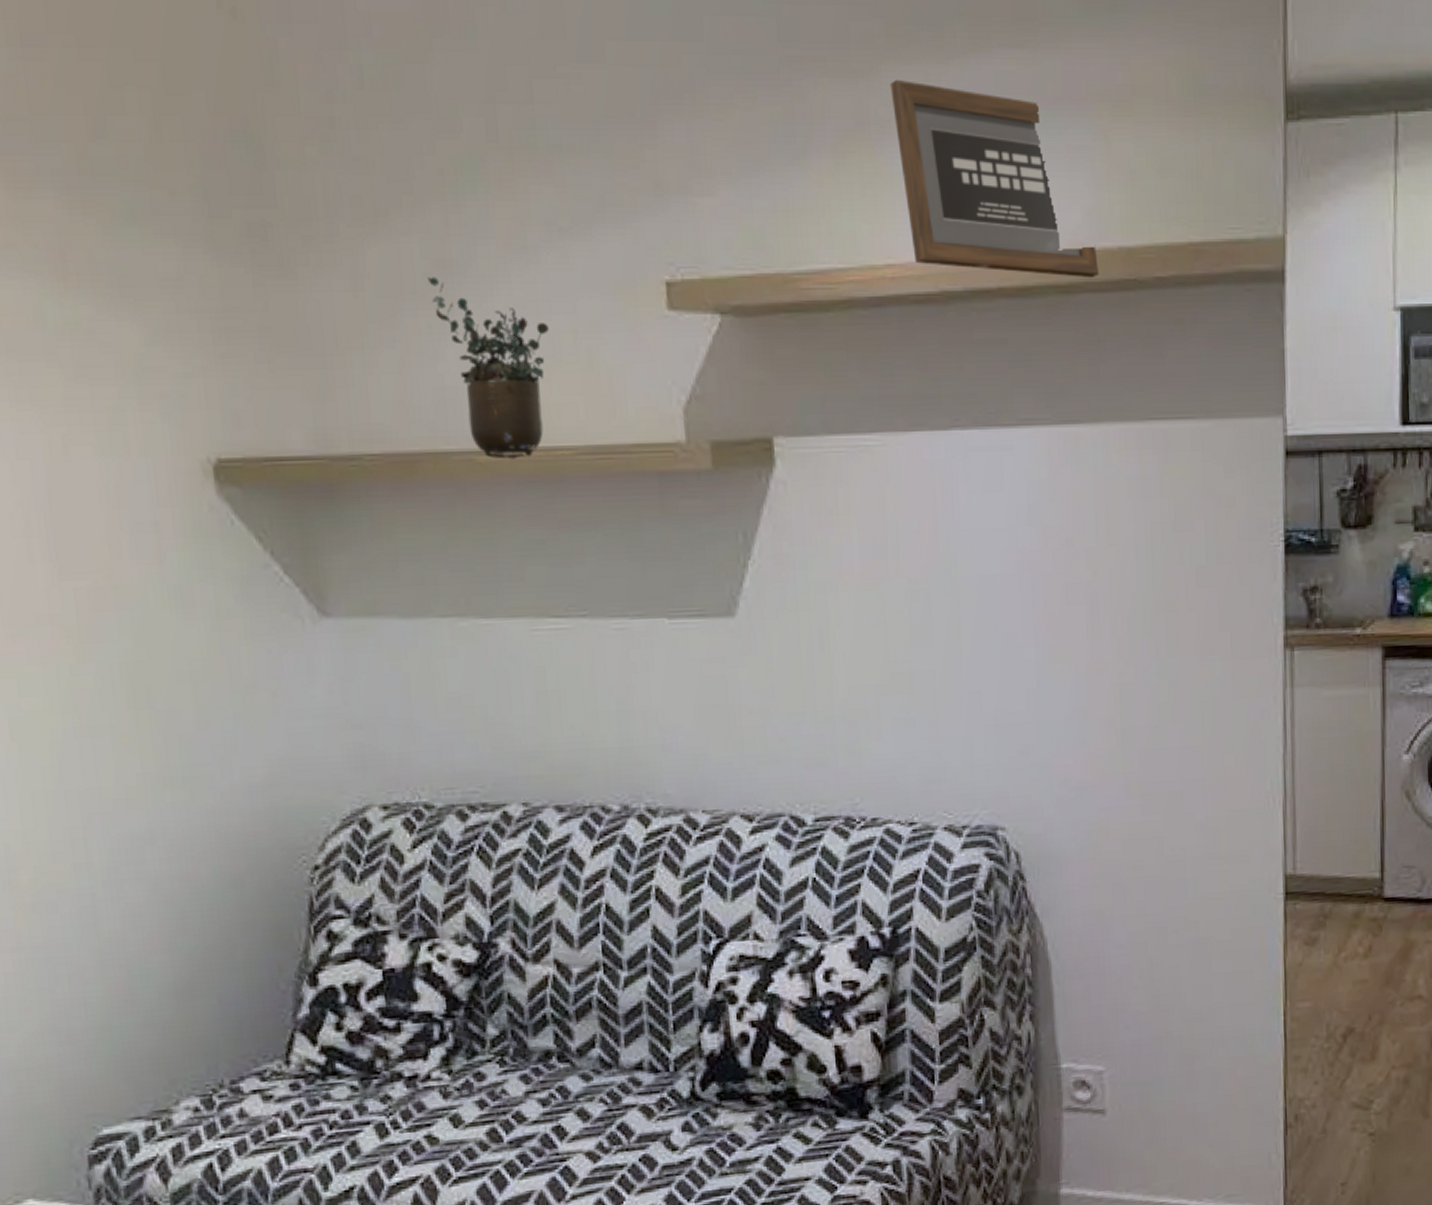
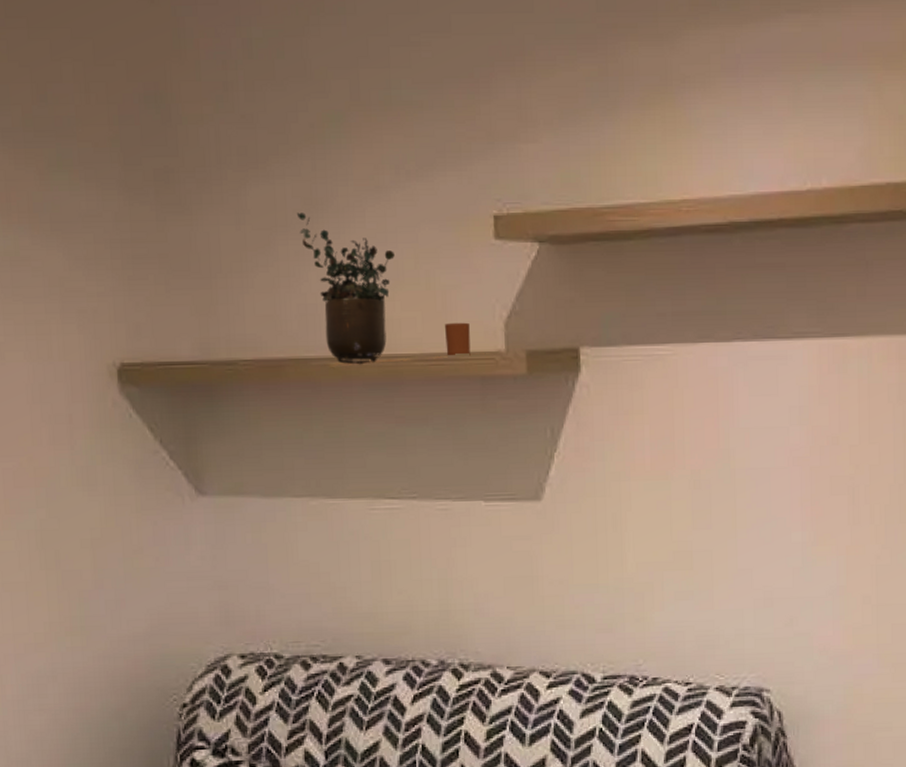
candle: none [611,408,645,448] -> present [444,322,471,356]
picture frame: present [890,79,1099,279] -> none [691,41,869,210]

